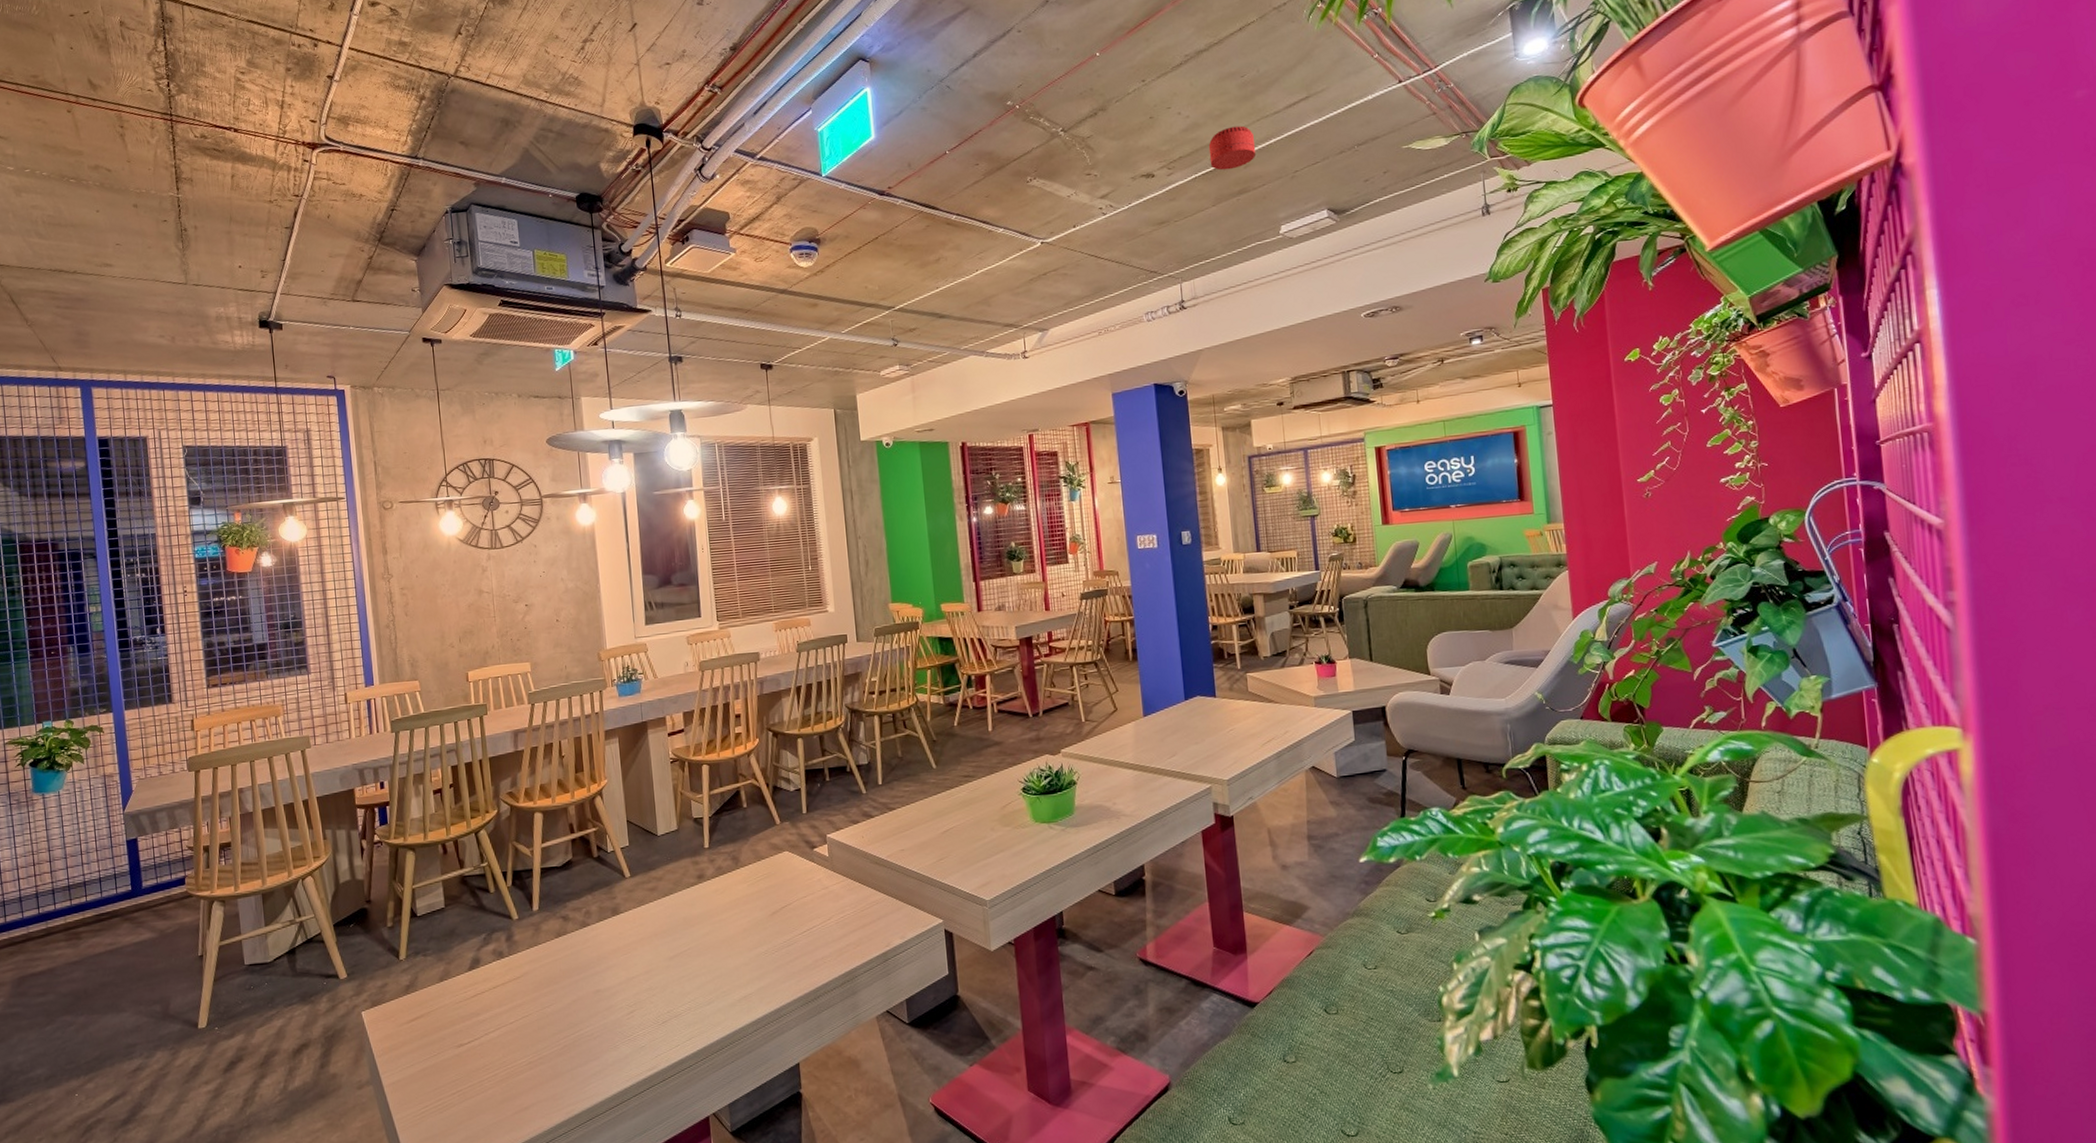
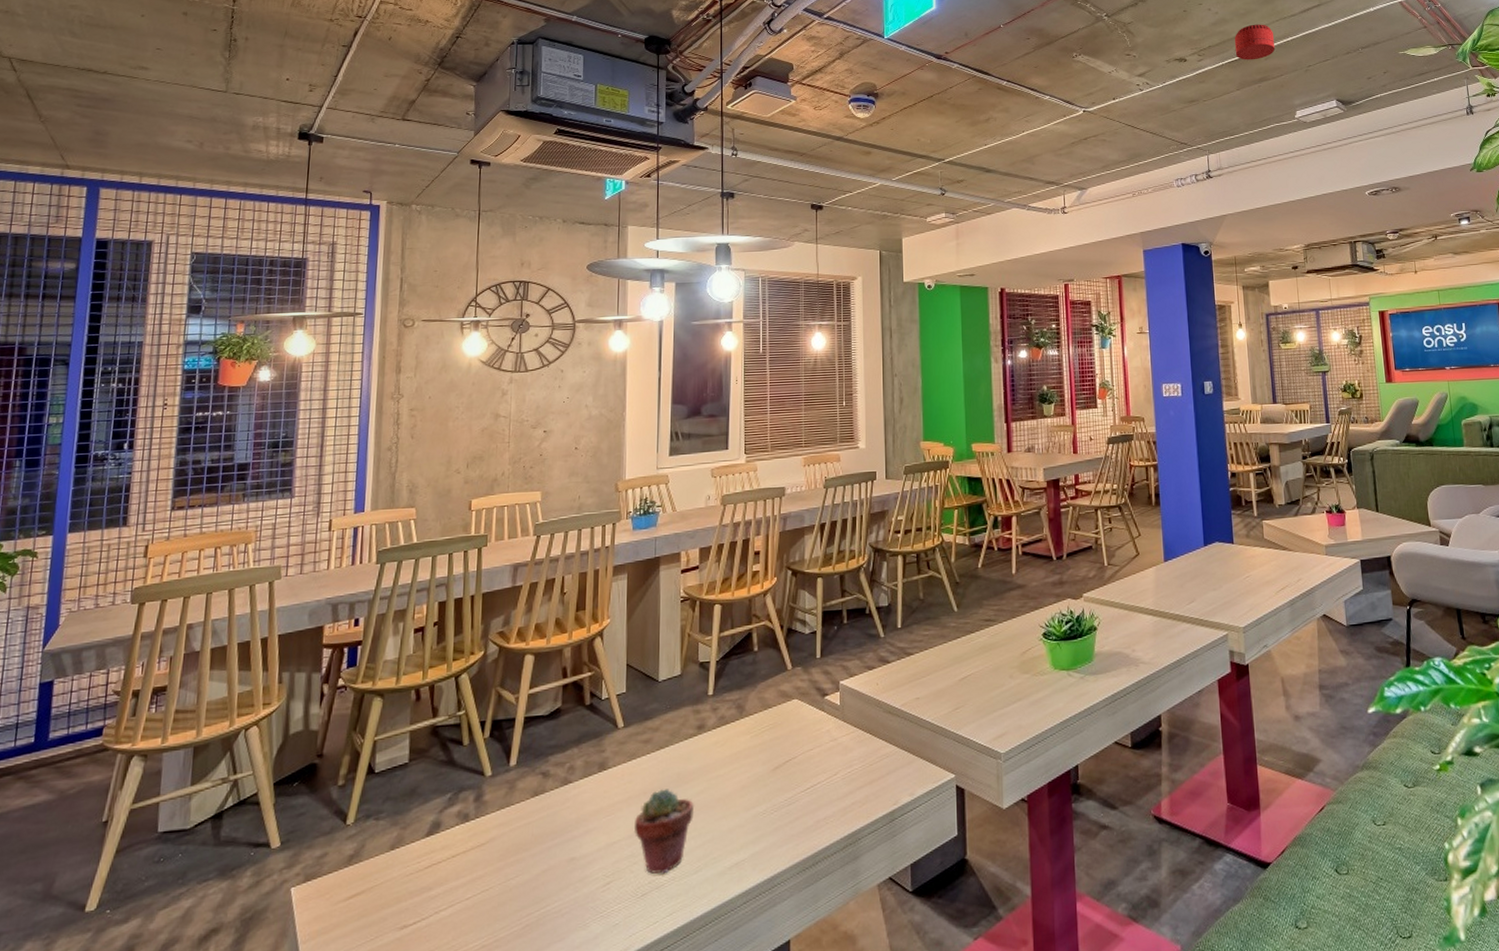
potted succulent: none [649,931,702,1005] -> present [633,789,695,874]

